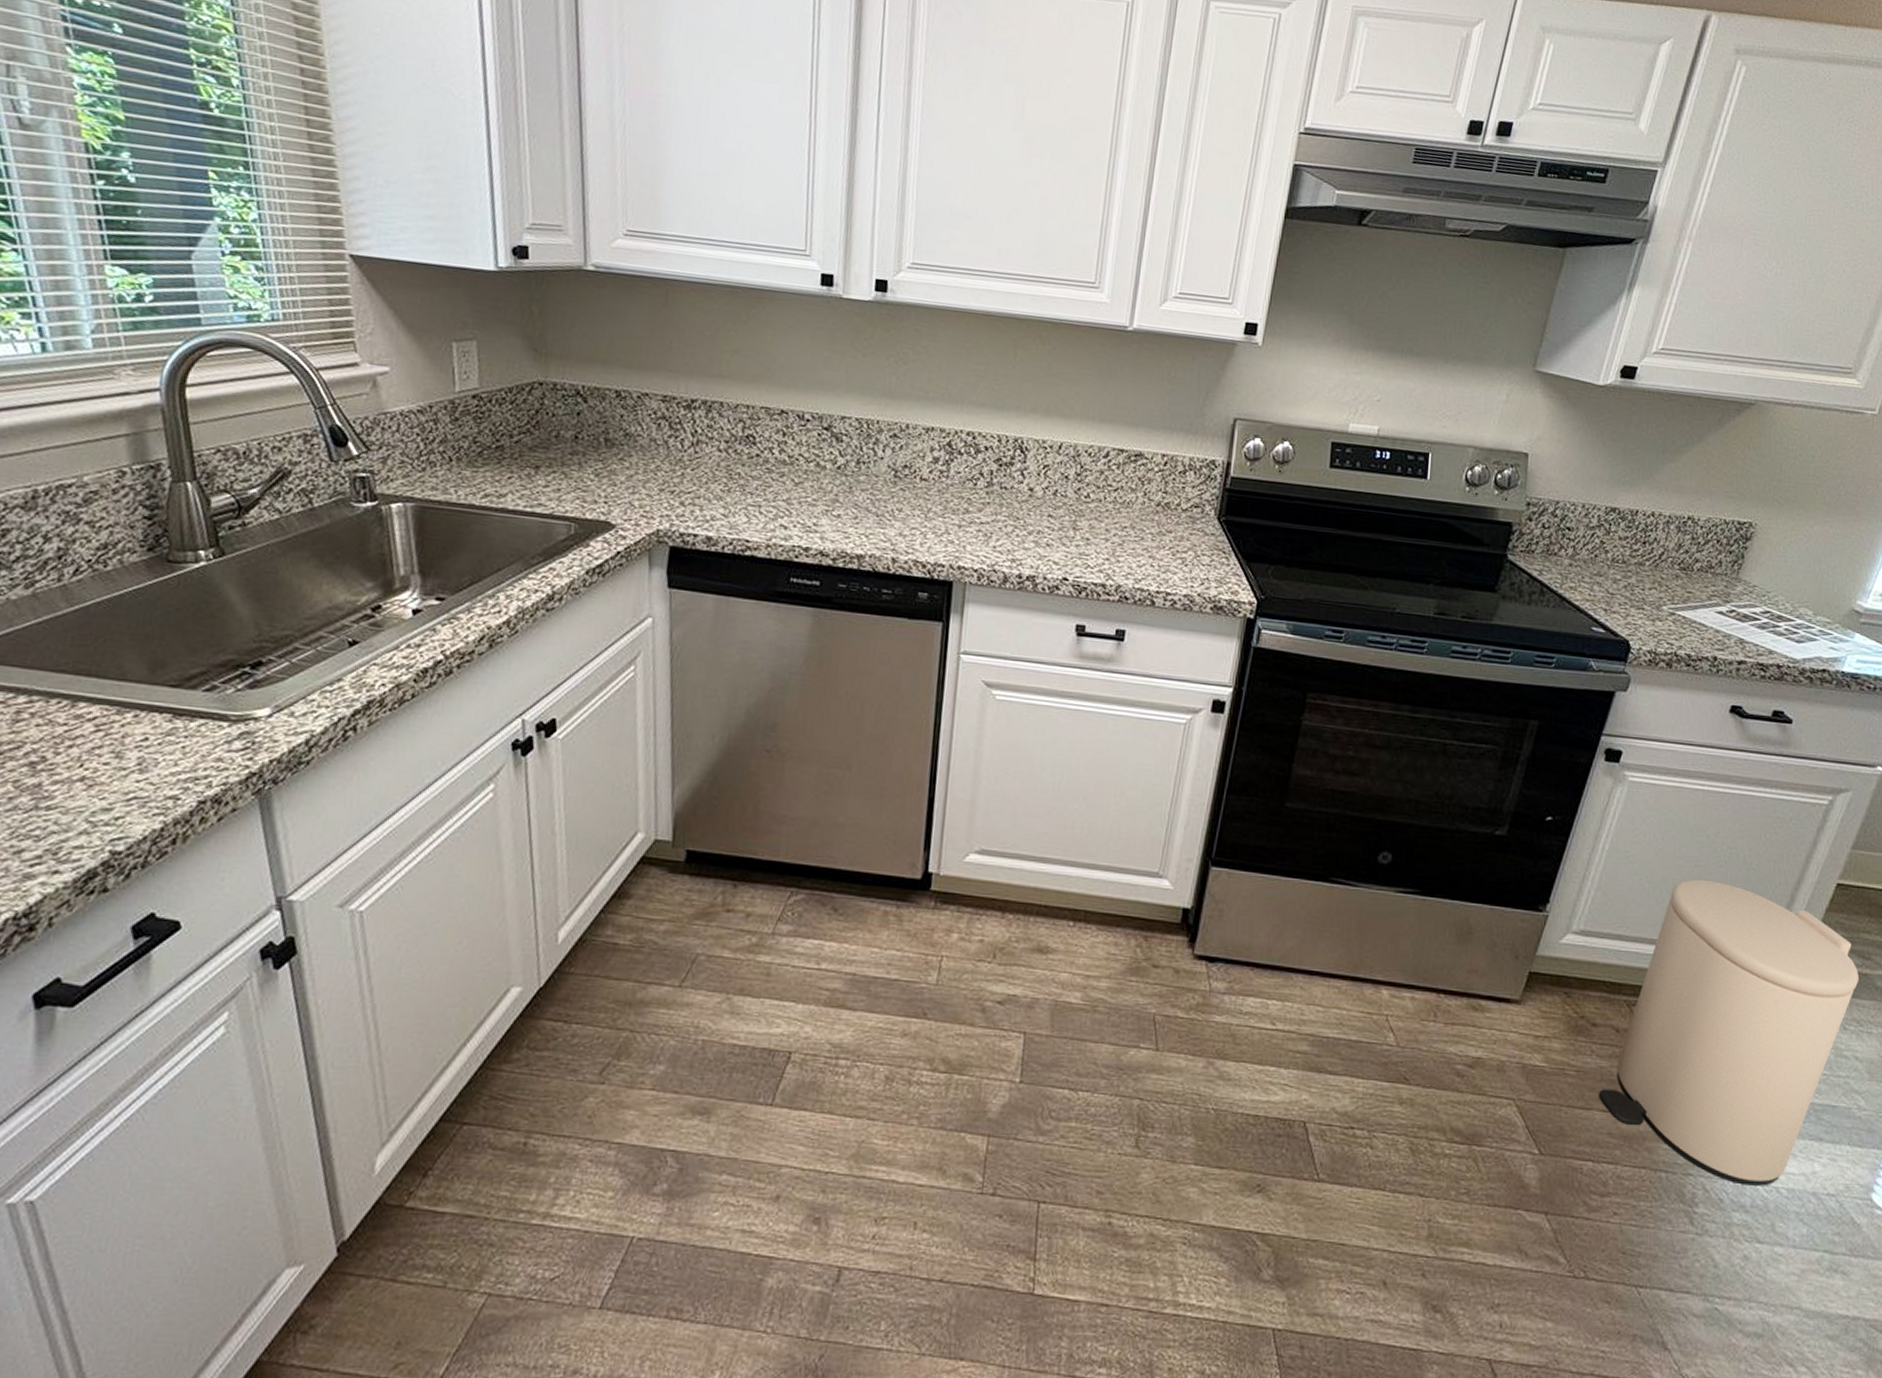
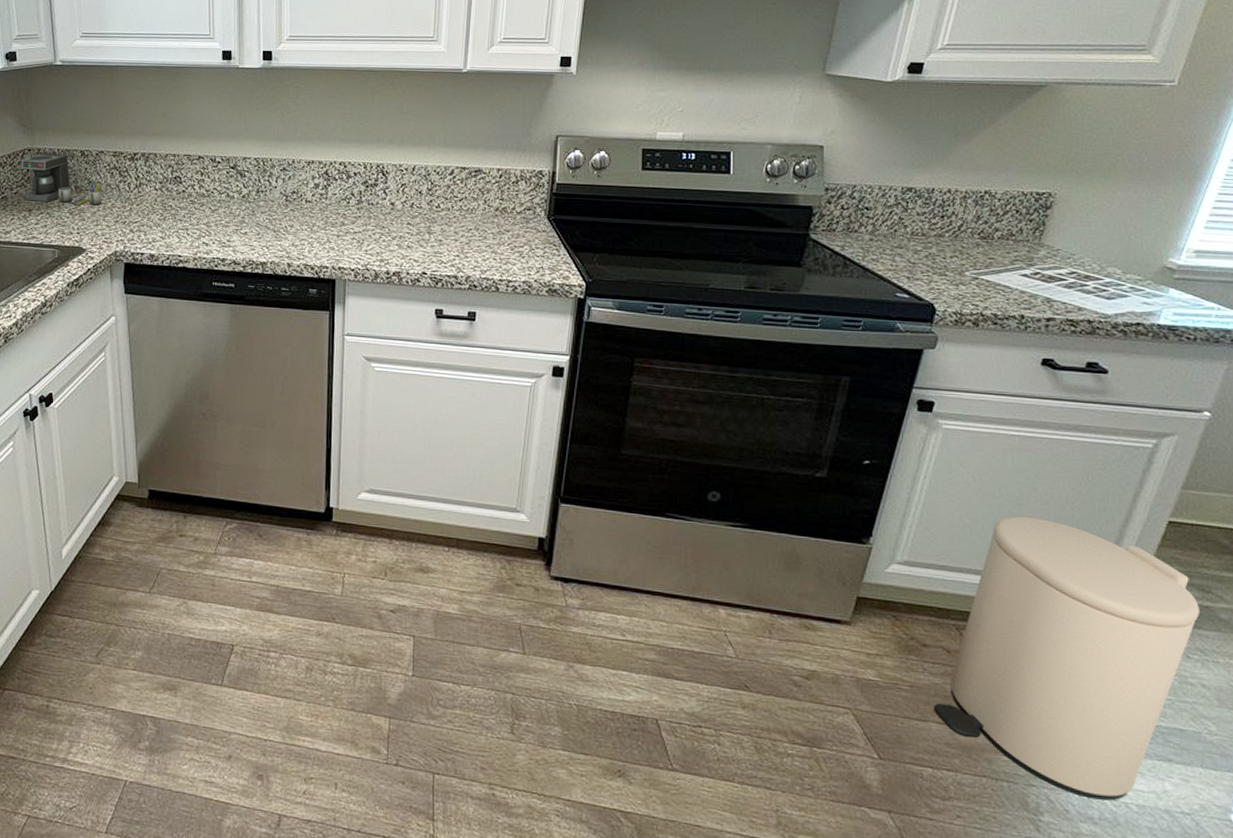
coffee maker: none [527,389,645,467] -> present [21,153,103,206]

